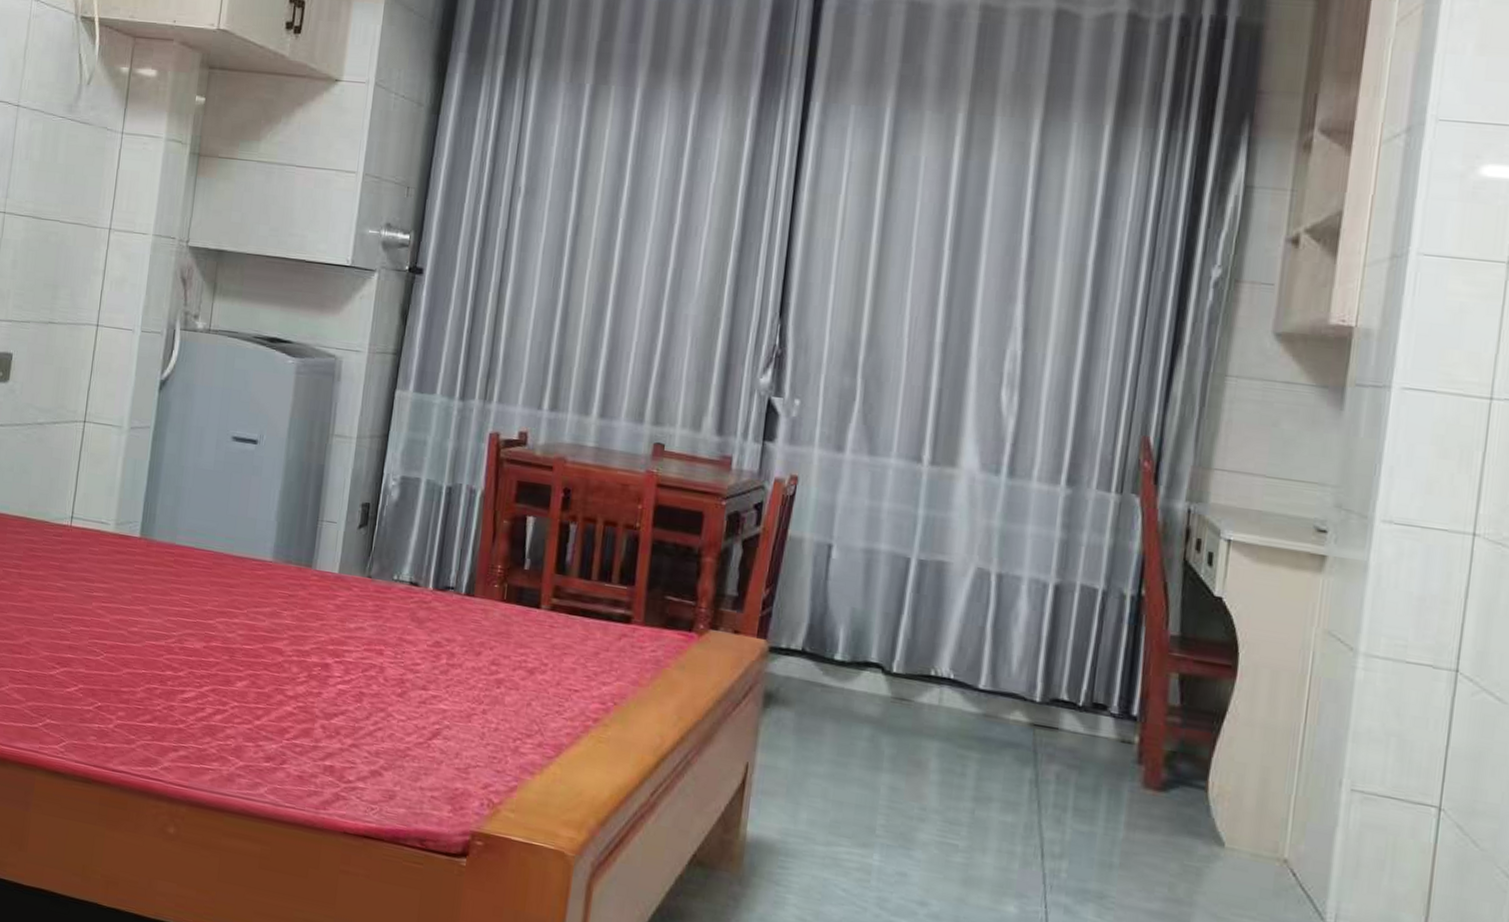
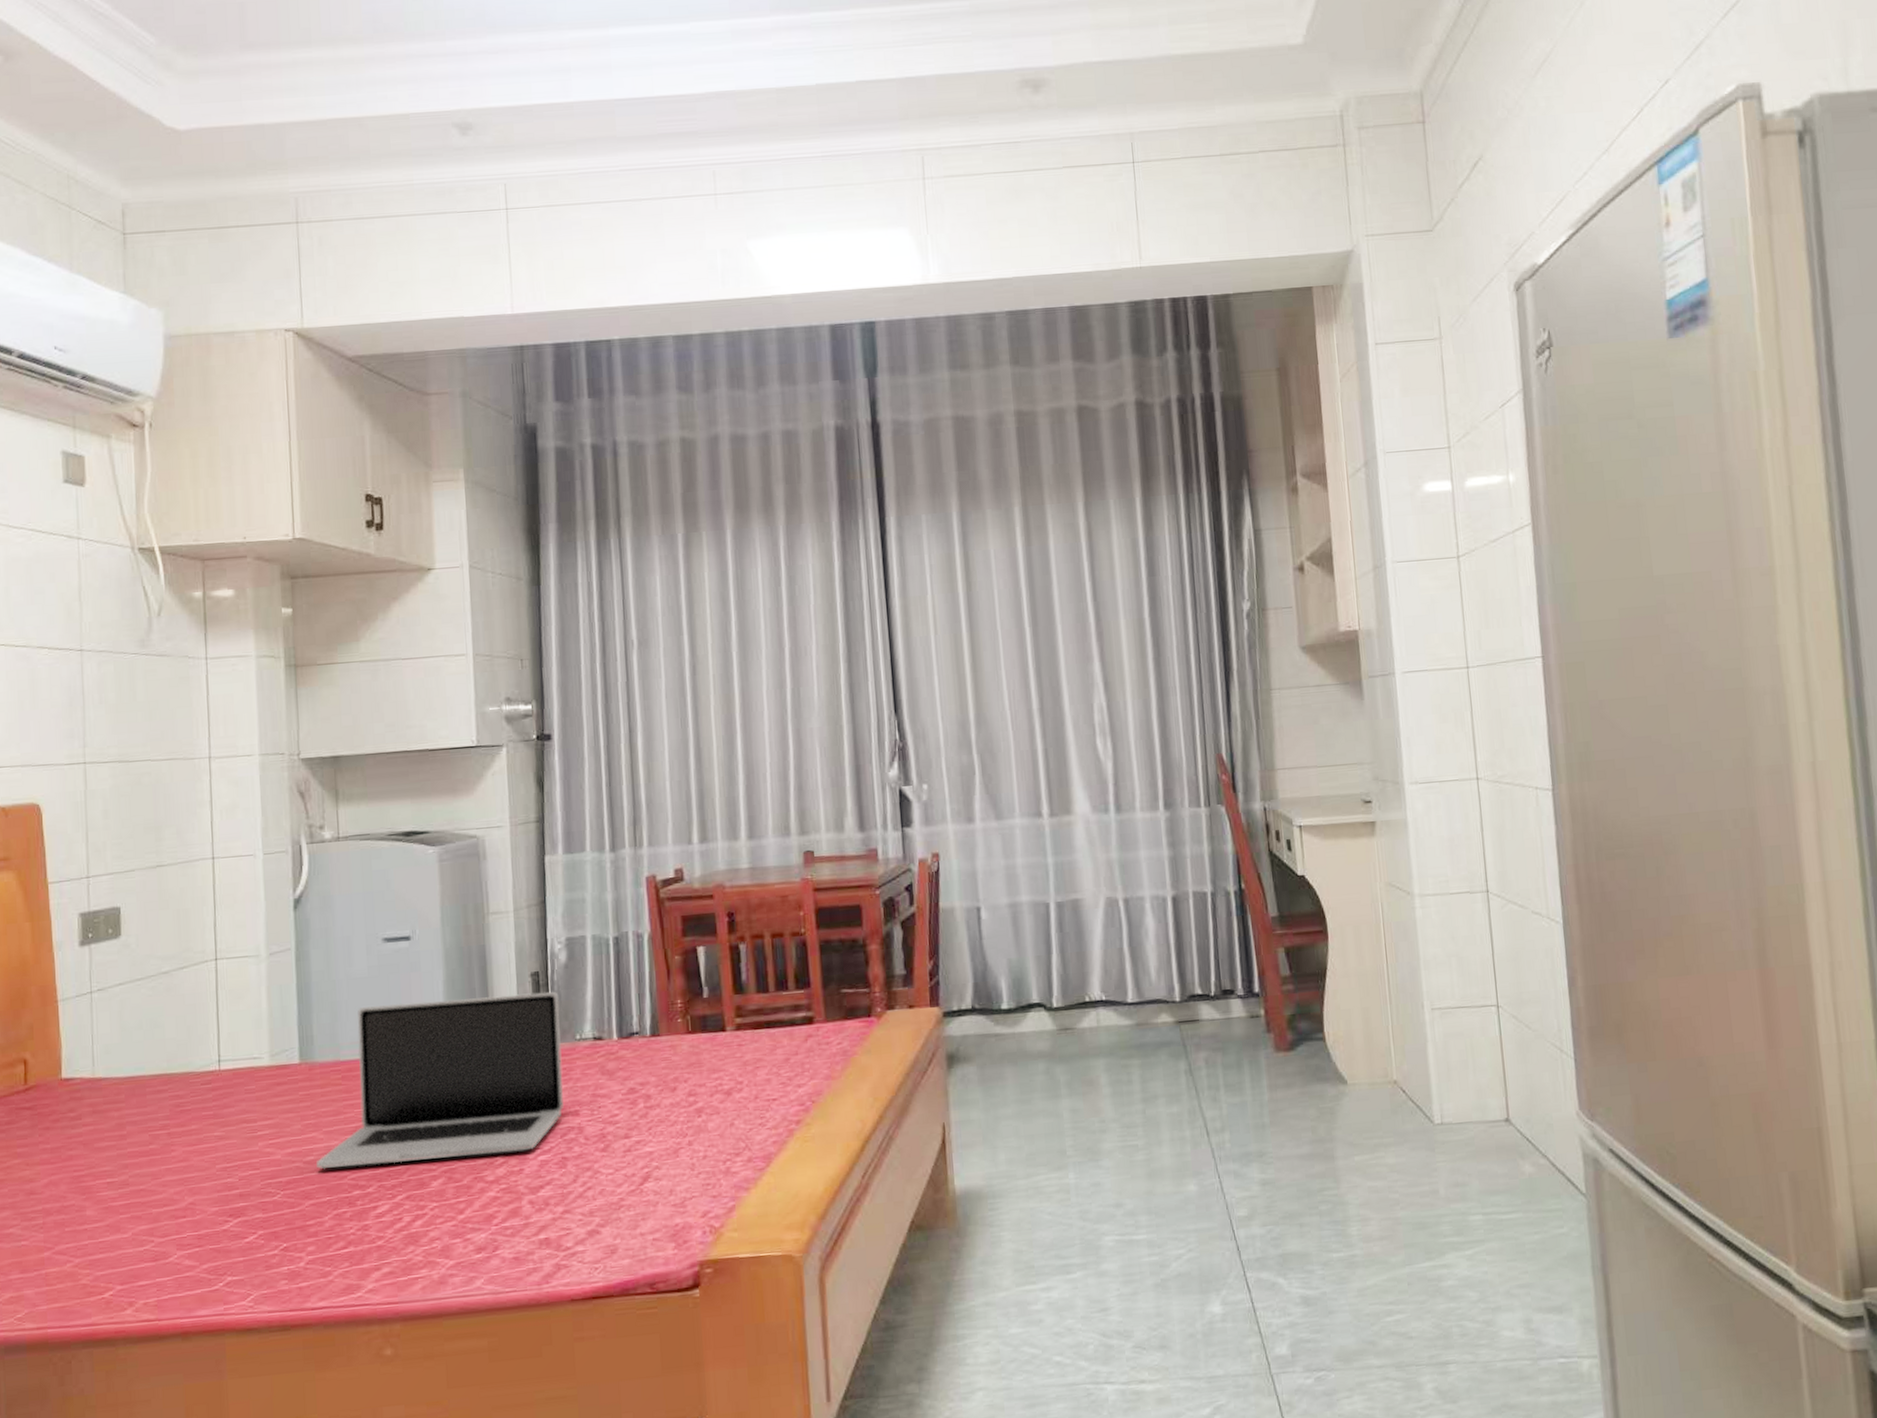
laptop: none [139,498,385,676] -> present [316,992,564,1170]

